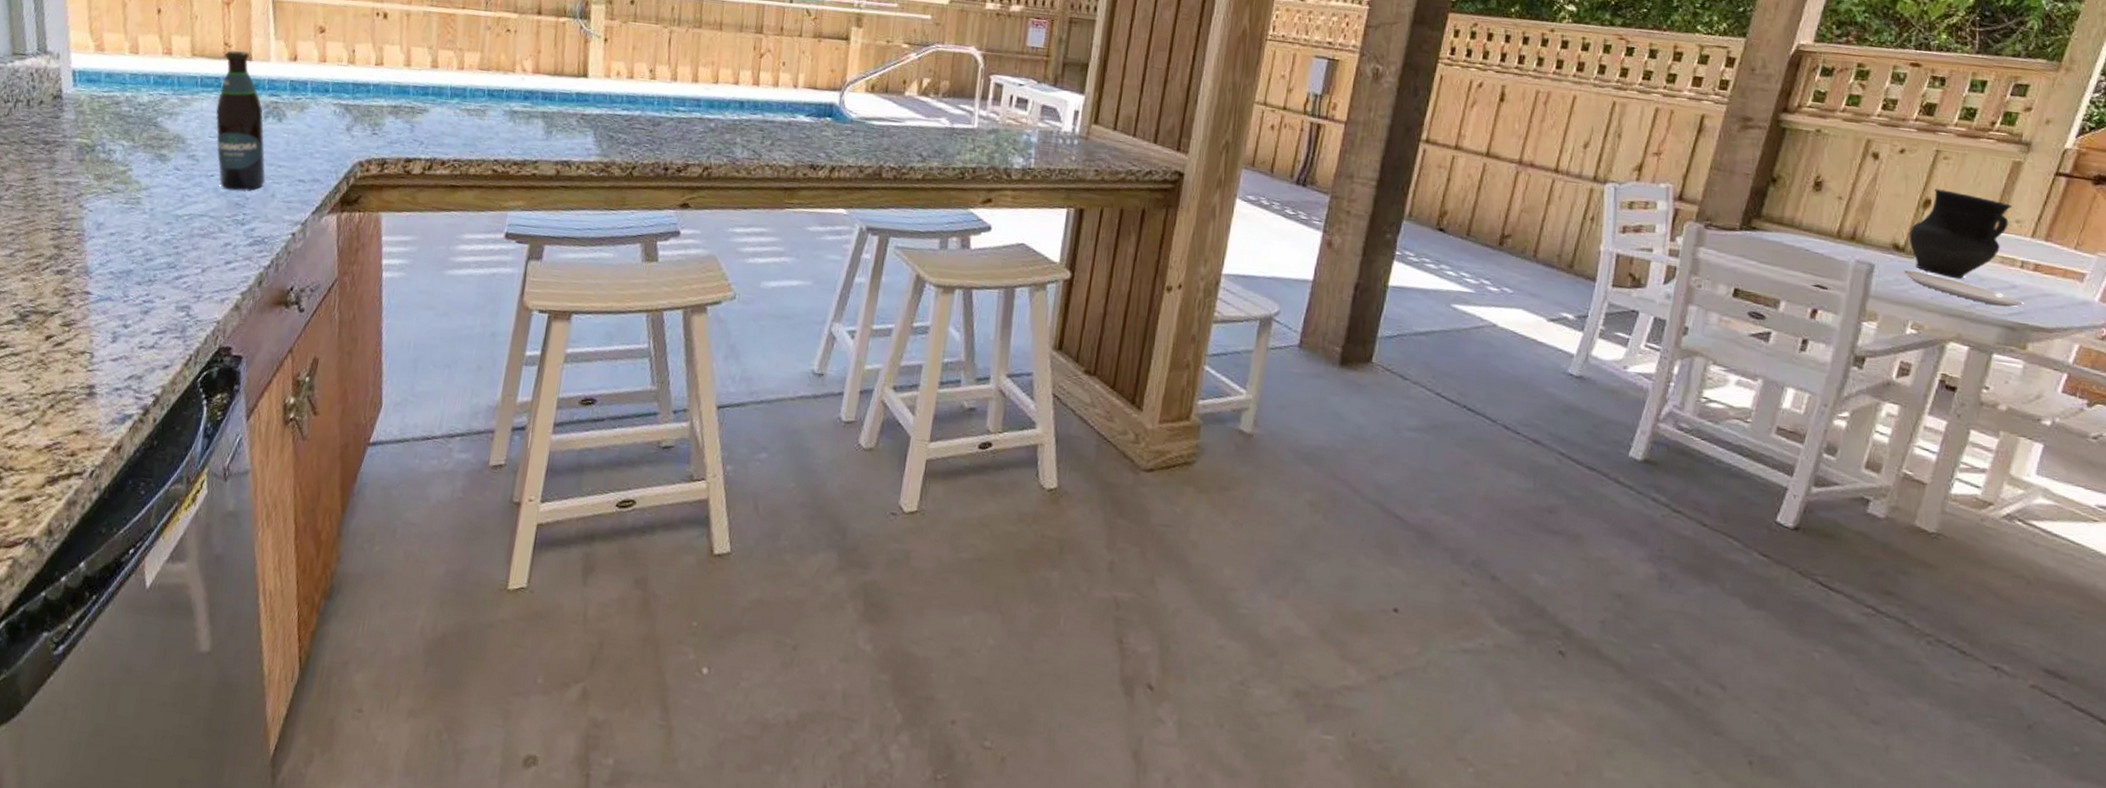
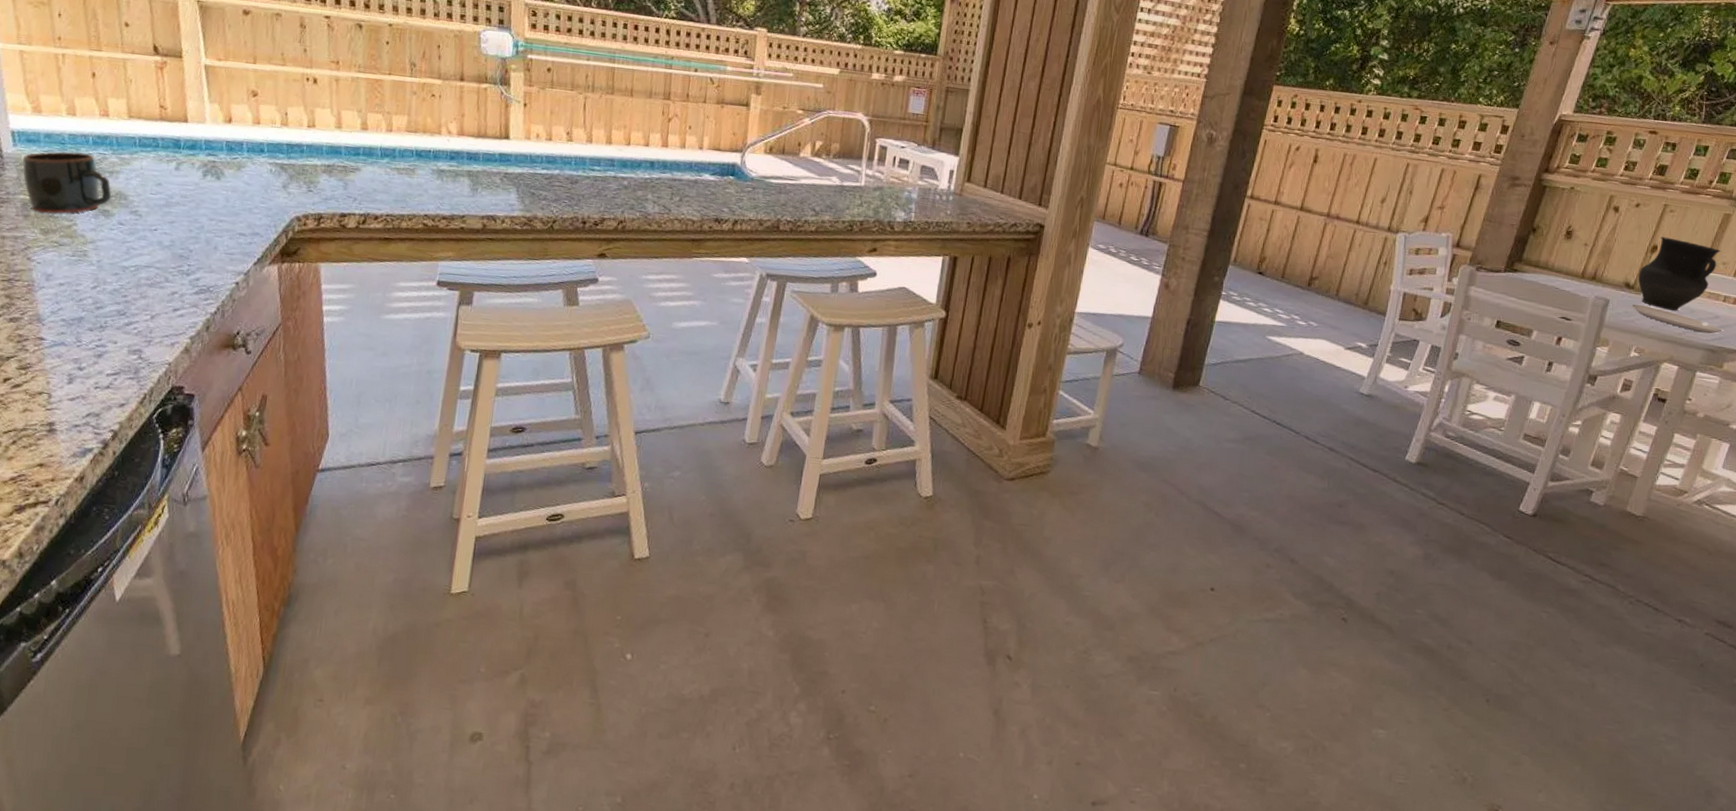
mug: none [81,92,170,159] -> present [22,151,112,214]
bottle: present [215,50,266,190] -> none [155,113,208,243]

